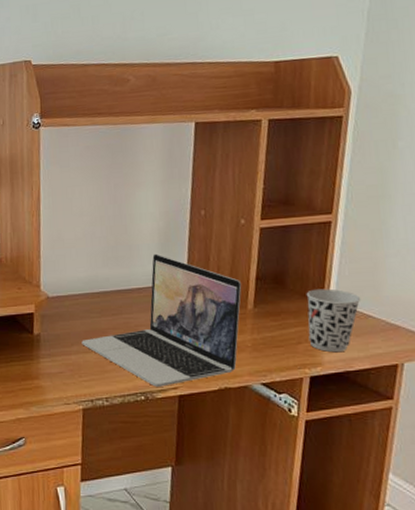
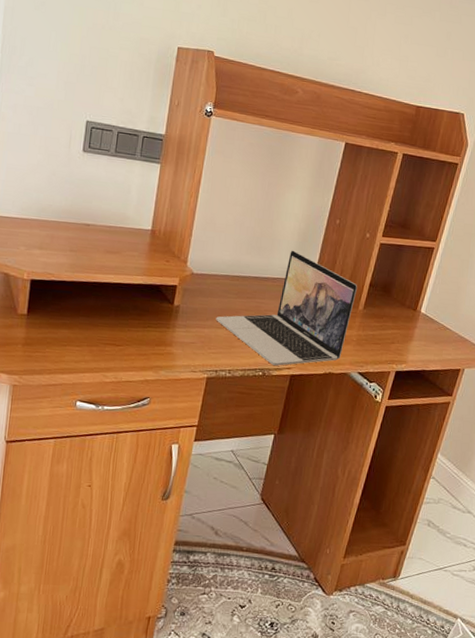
cup: present [306,288,362,353] -> none [400,301,444,355]

